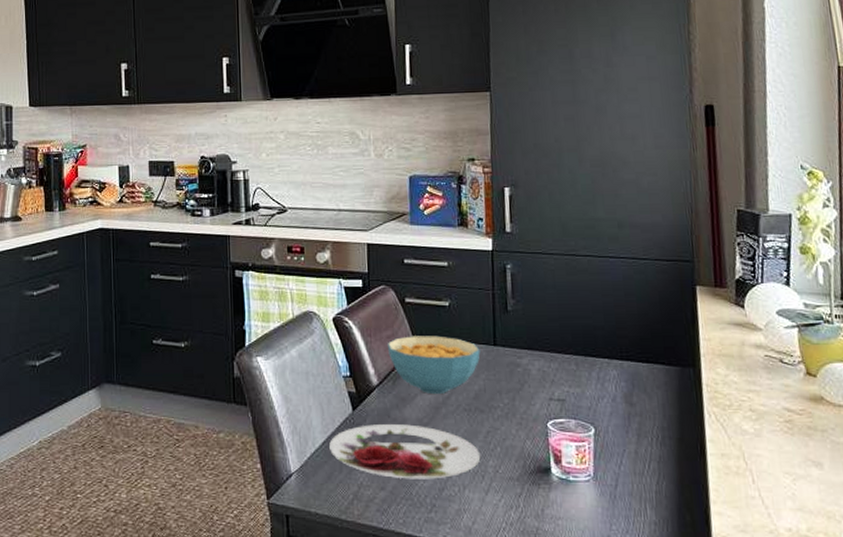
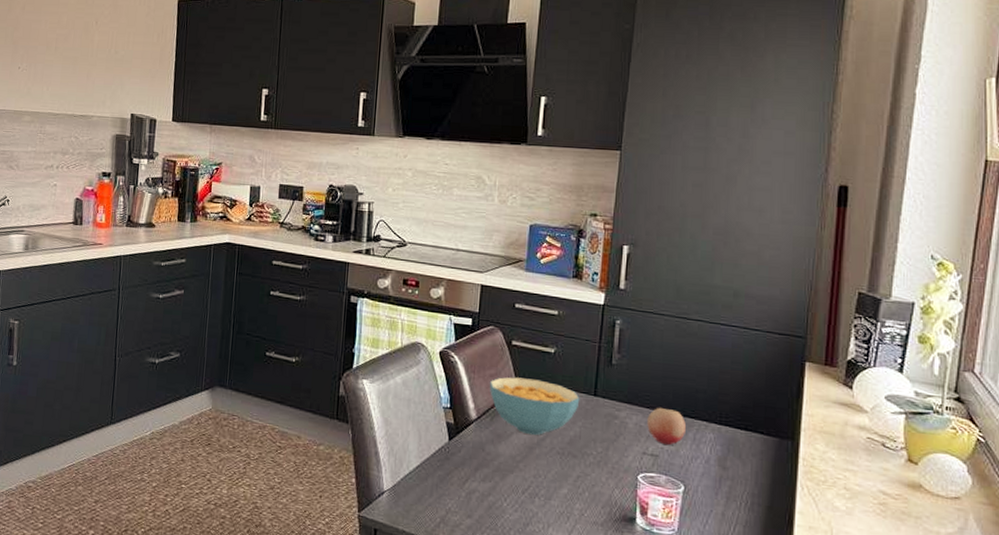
plate: present [329,424,481,479] -> none [423,455,568,514]
fruit: none [549,349,589,387] -> present [647,407,686,445]

